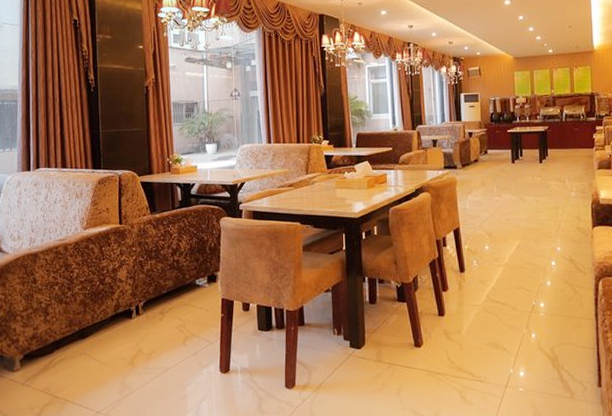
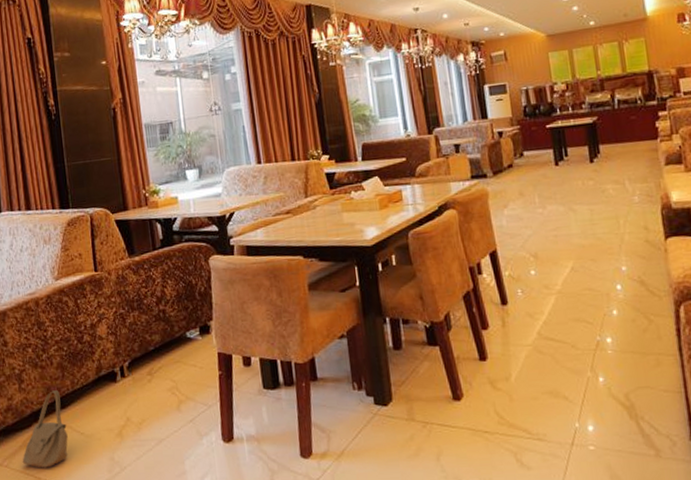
handbag: none [43,323,85,389] -> present [22,390,68,468]

